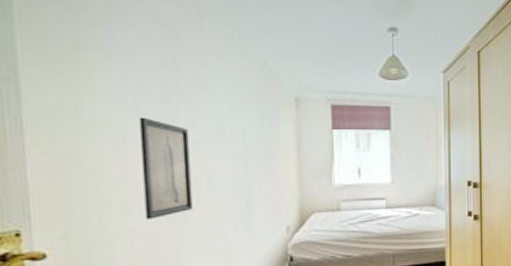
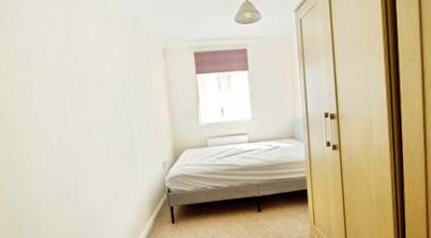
wall art: present [139,117,193,220] -> none [42,77,88,161]

